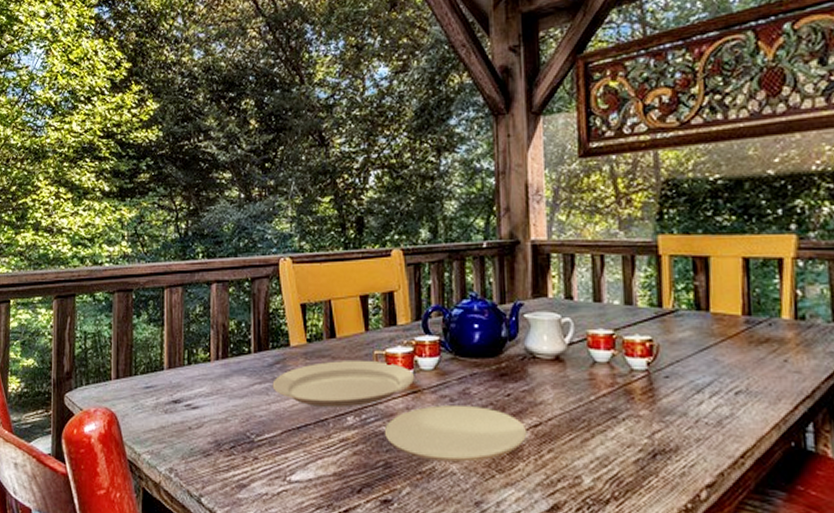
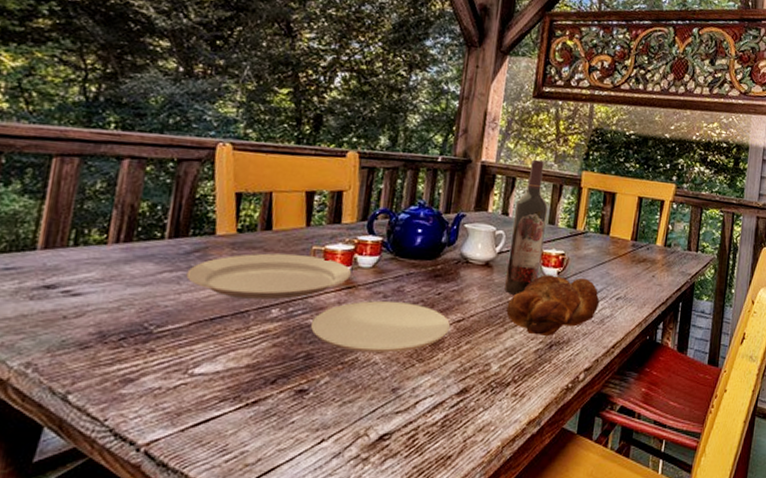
wine bottle: none [579,229,624,393] -> present [504,159,548,295]
bread loaf: none [590,365,712,444] -> present [506,274,600,337]

